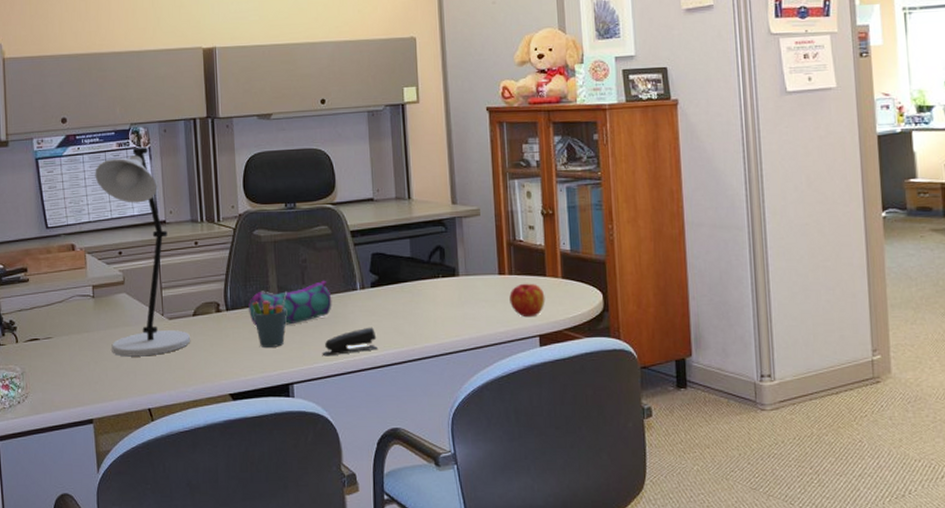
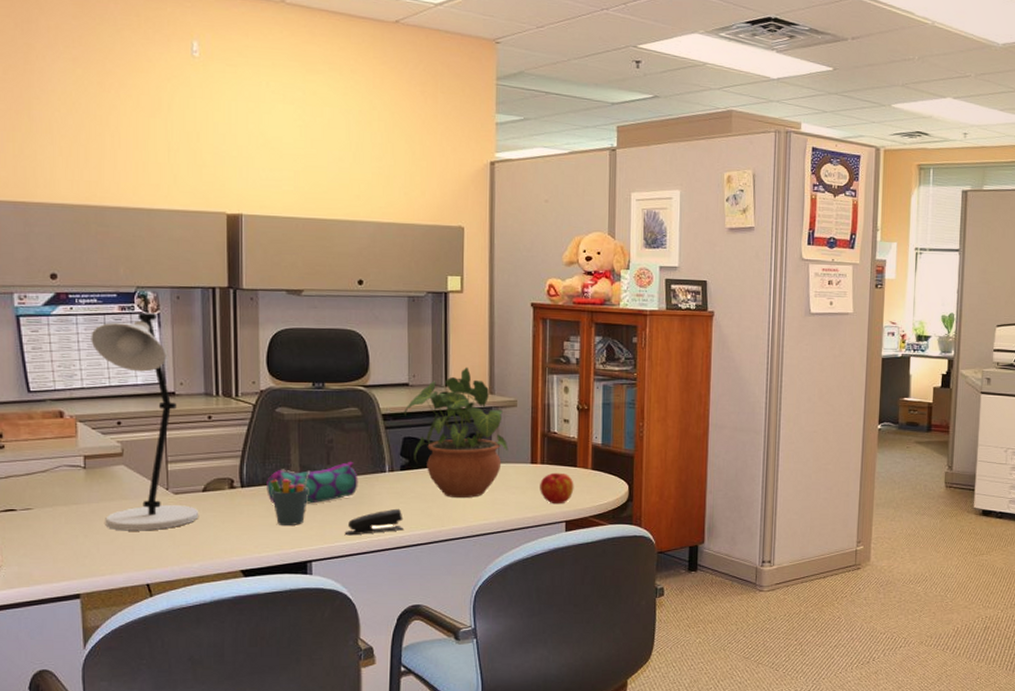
potted plant: none [370,177,475,315] -> present [404,366,508,499]

